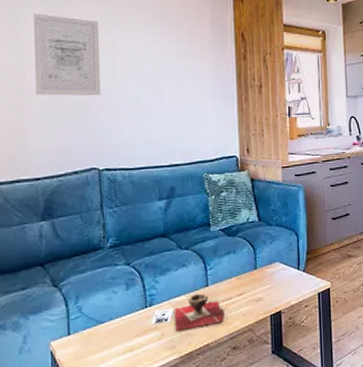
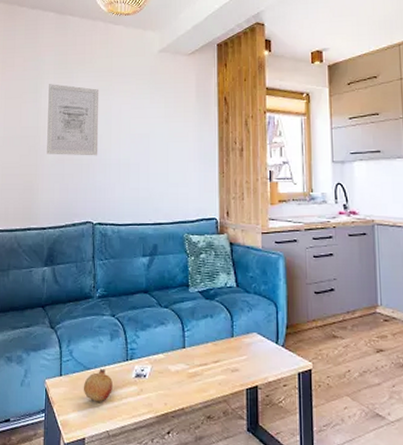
fruit: none [96,320,131,355] -> present [83,368,113,402]
decorative bowl: present [175,293,224,331] -> none [153,354,200,390]

